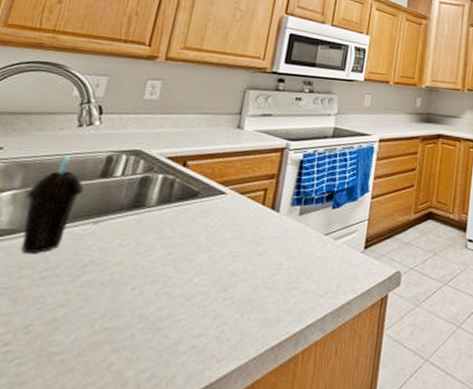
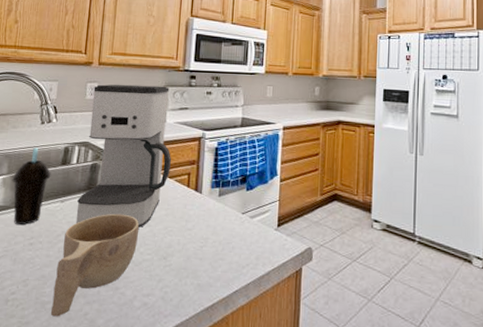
cup: none [59,236,197,372] -> present [50,213,140,317]
coffee maker: none [112,83,252,253] -> present [76,84,171,227]

